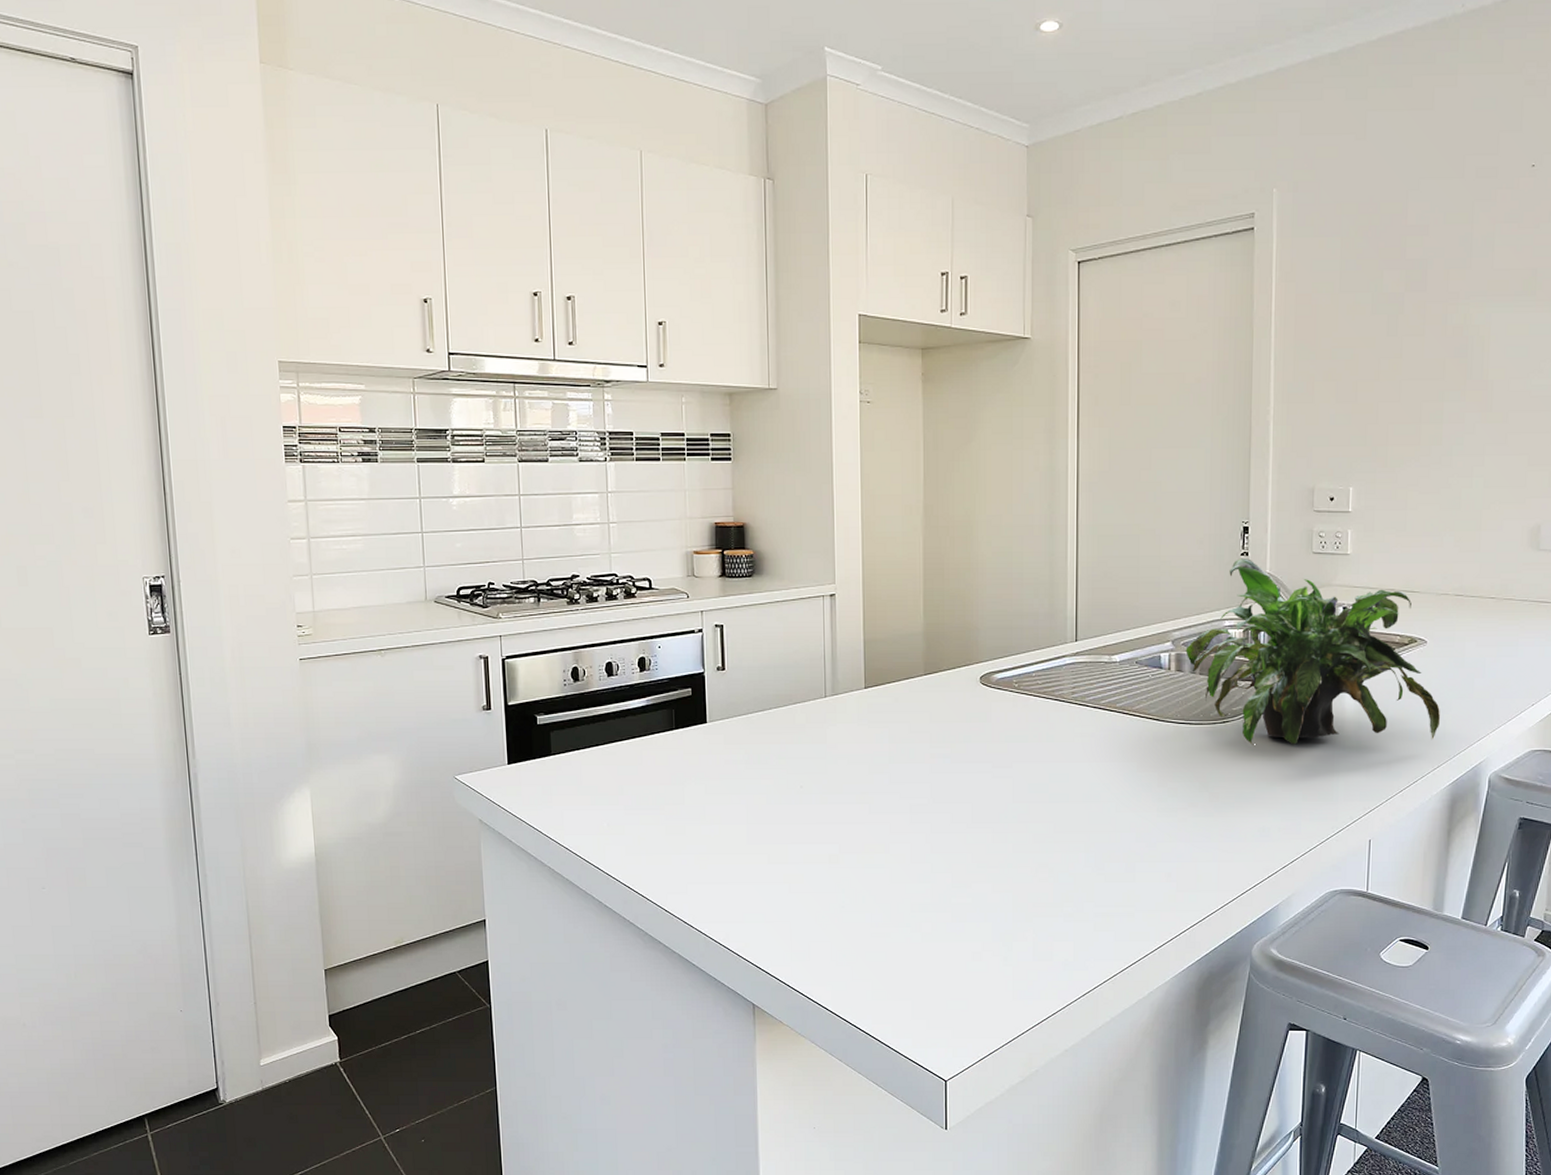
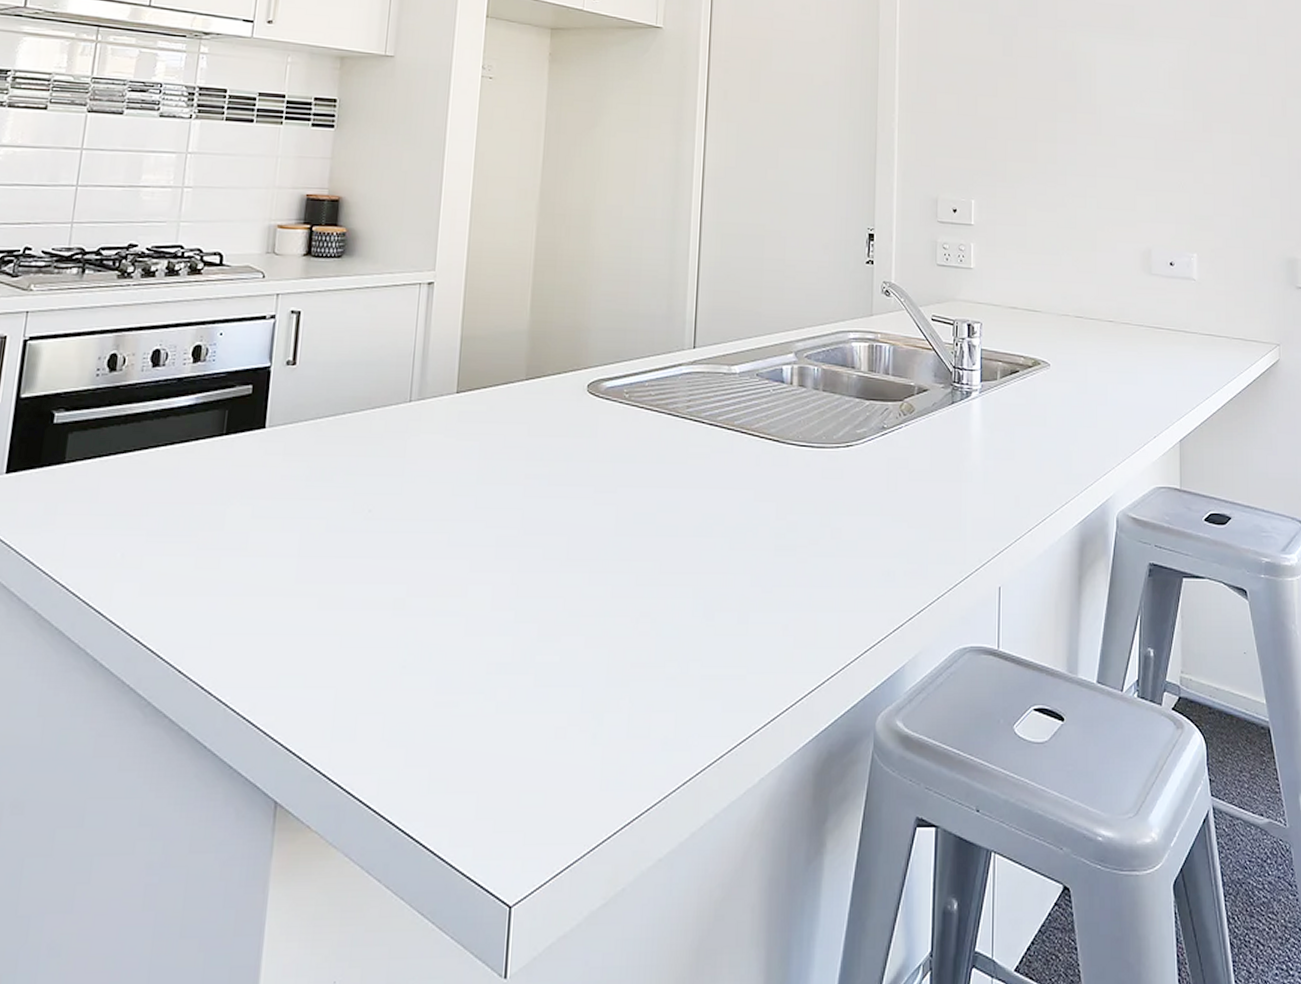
potted plant: present [1185,558,1441,745] -> none [809,267,1067,474]

